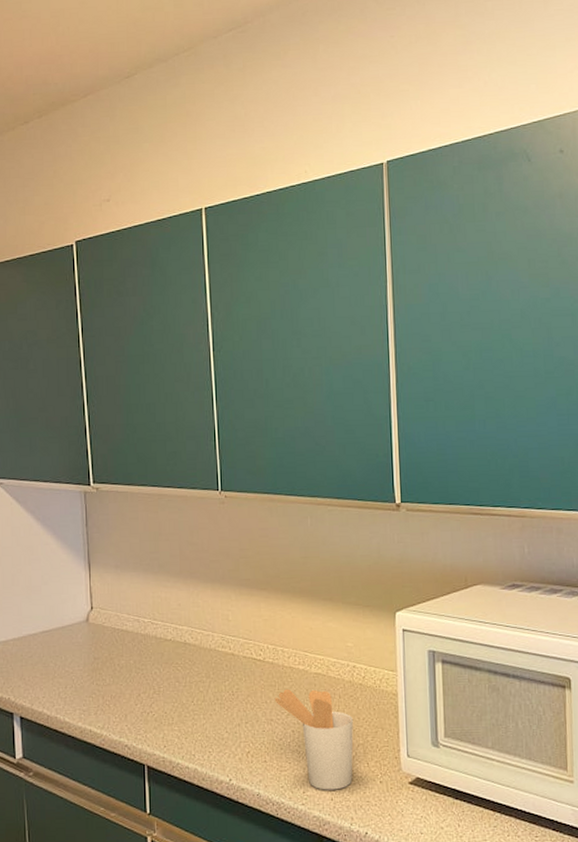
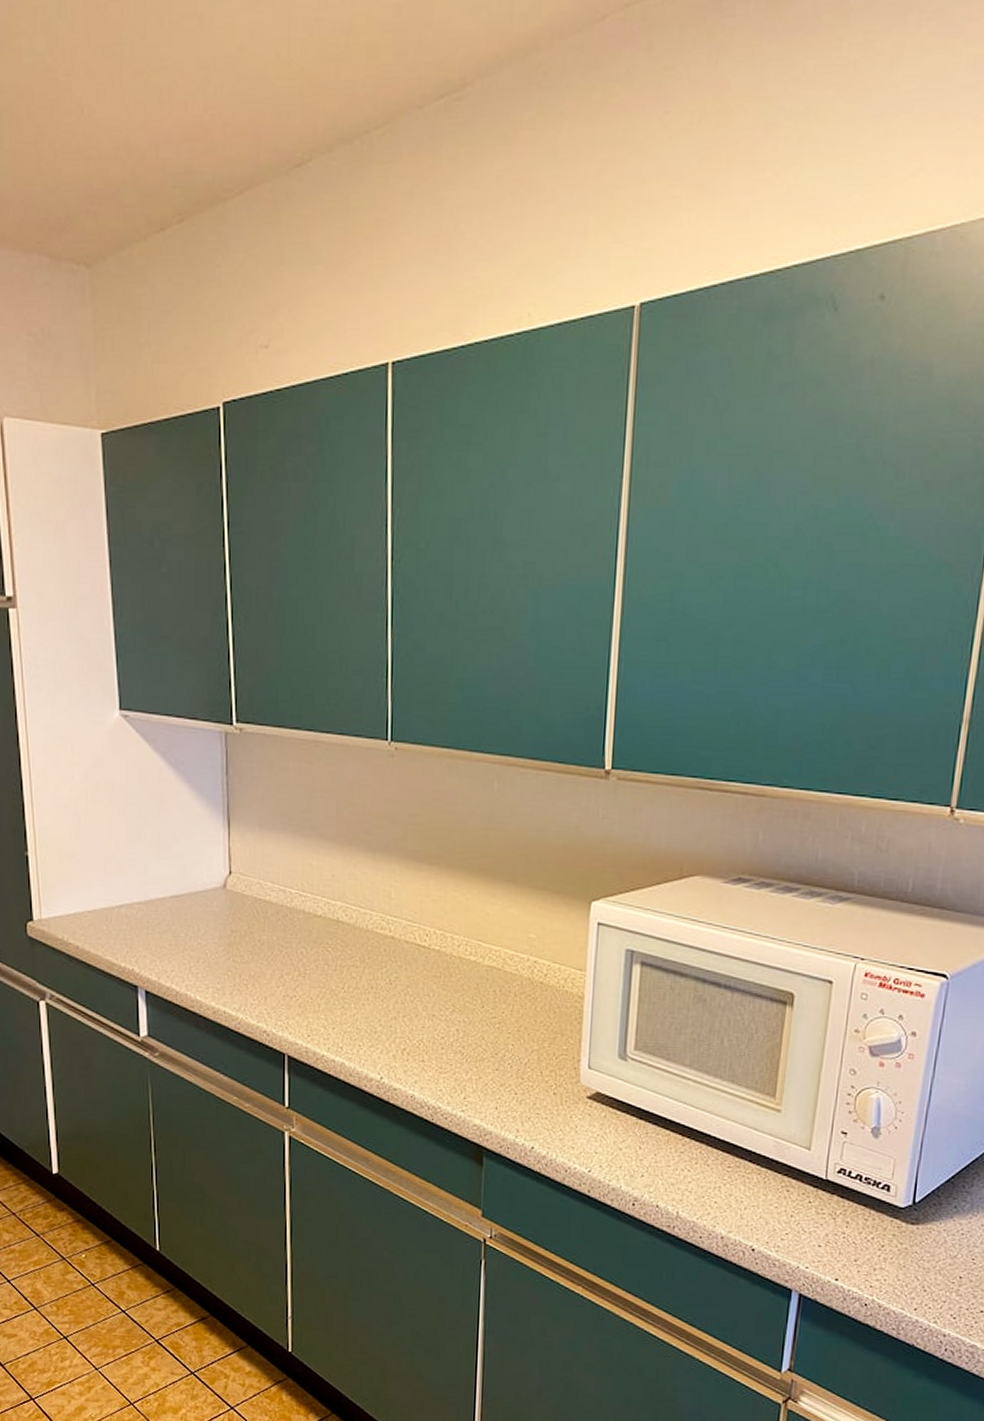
utensil holder: present [274,689,354,790] -> none [438,981,528,1099]

